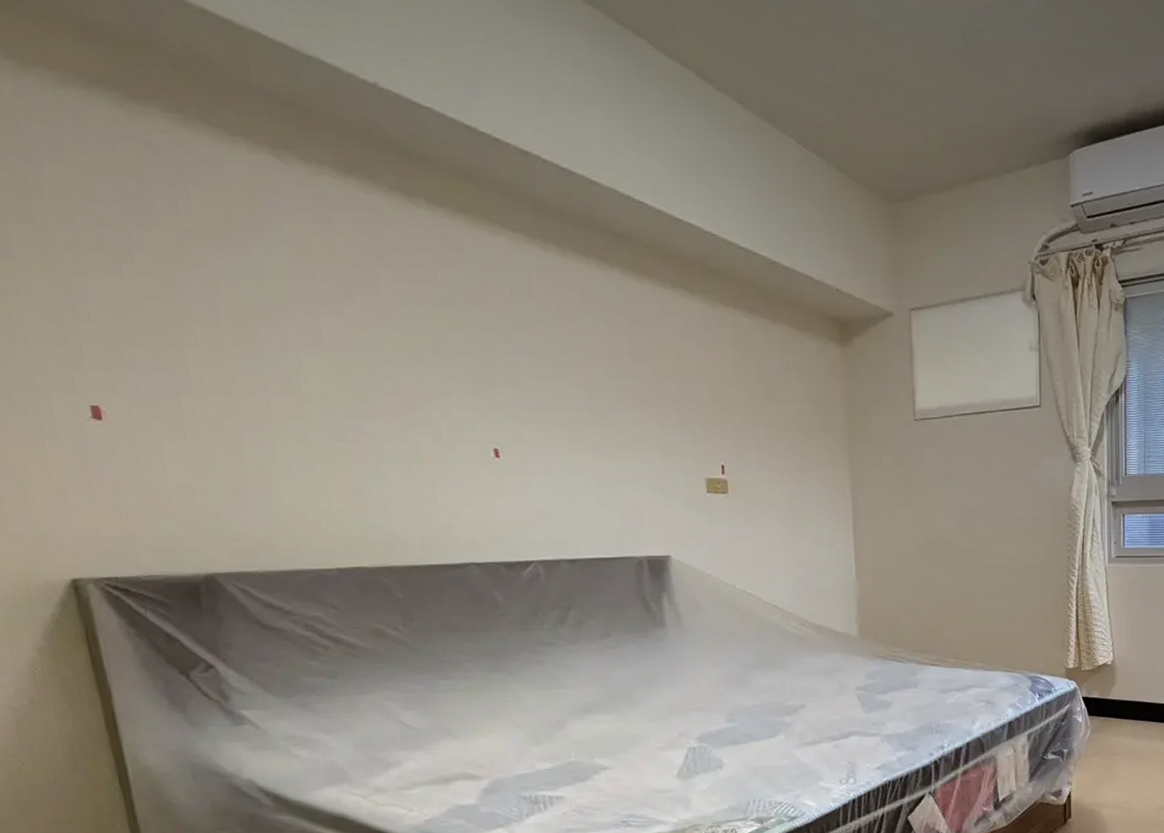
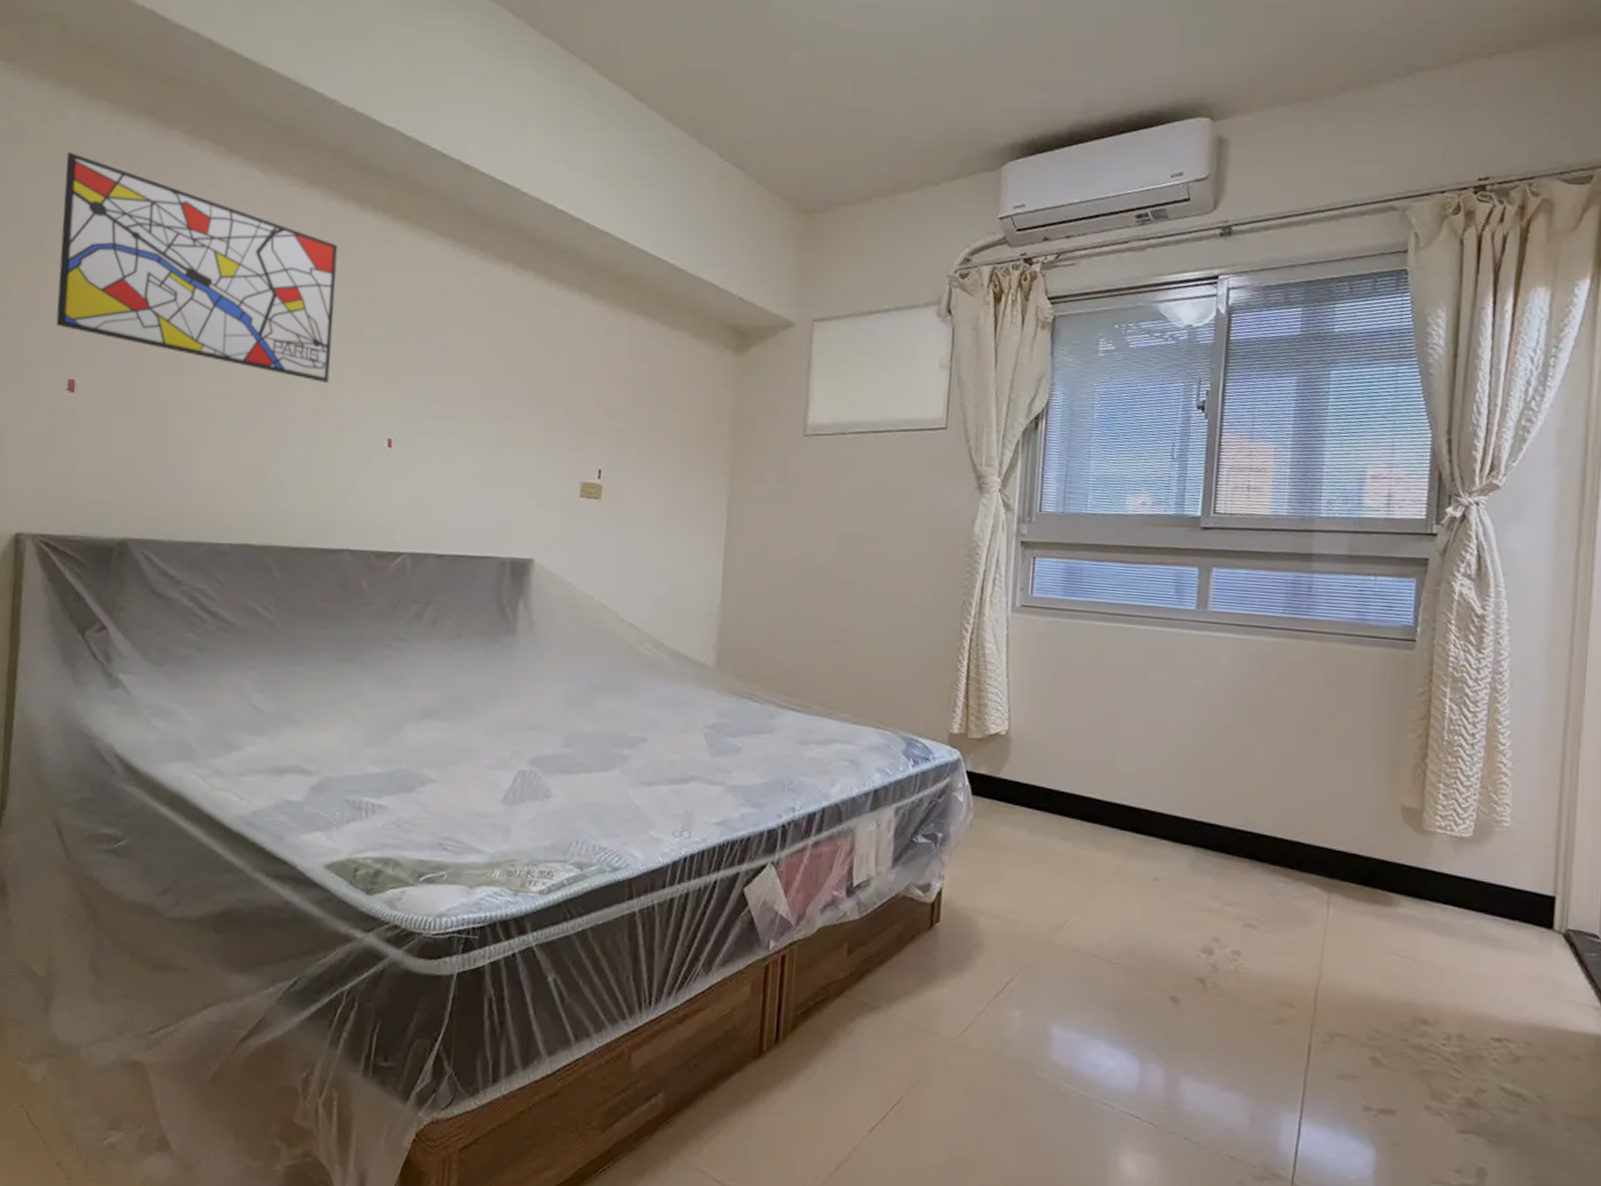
wall art: none [10,134,414,394] -> present [56,152,338,383]

